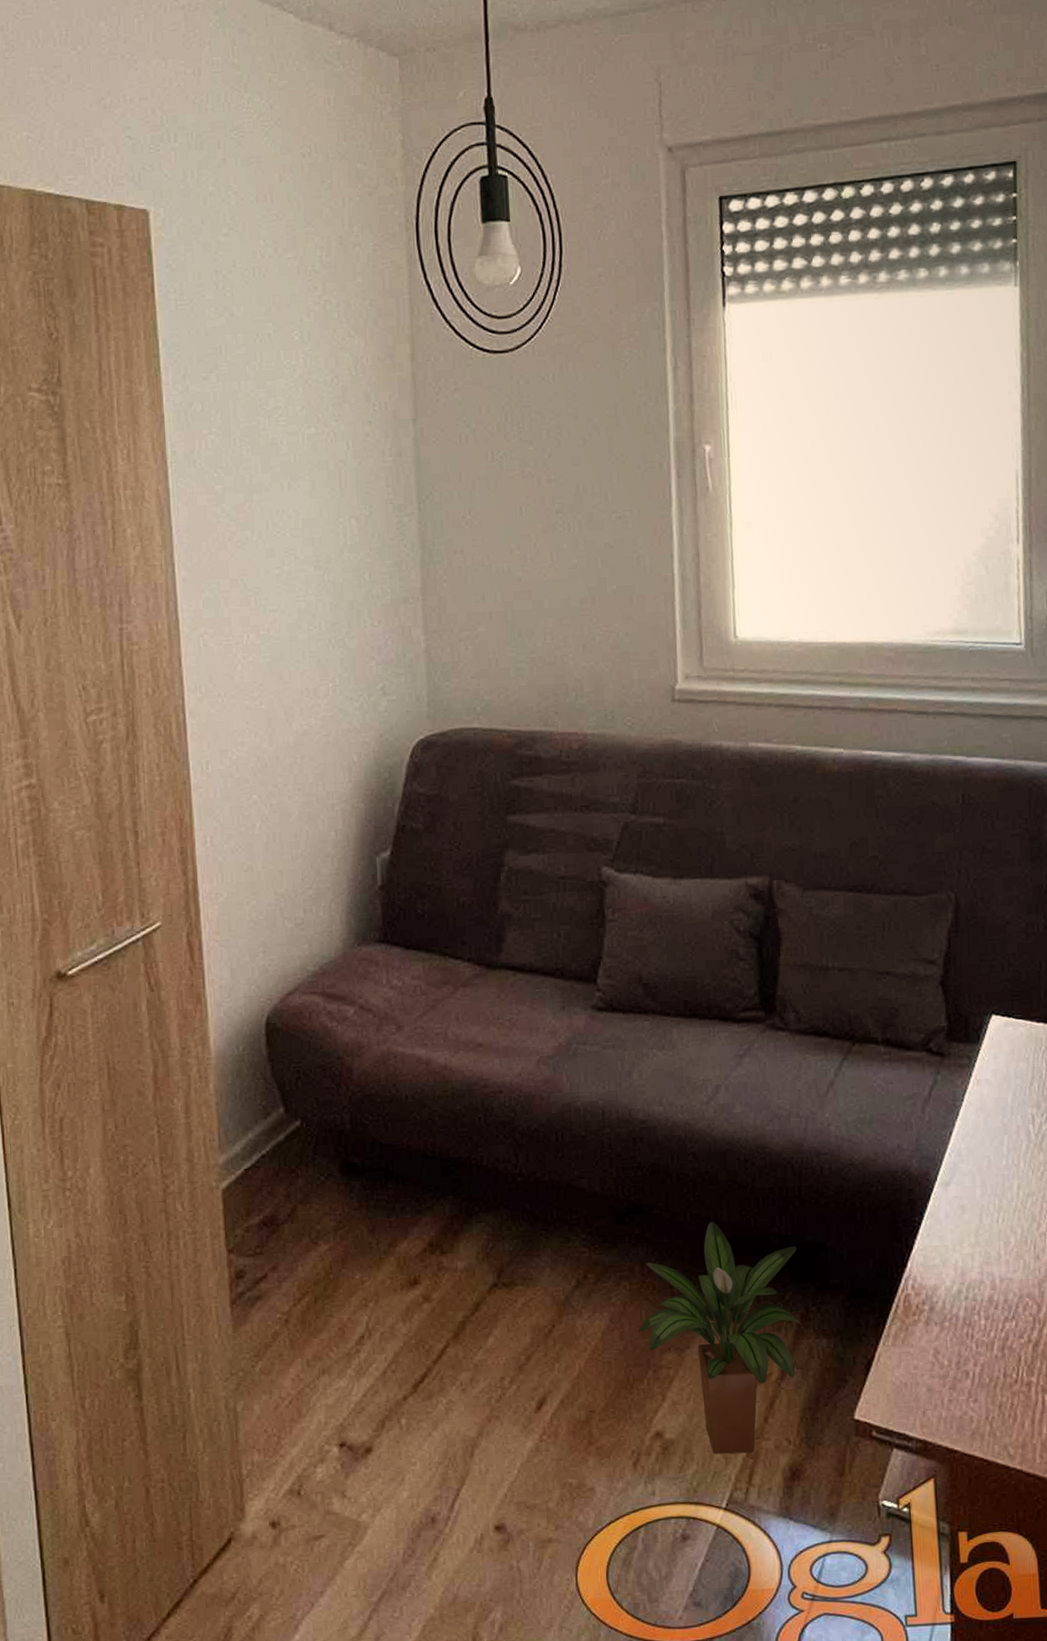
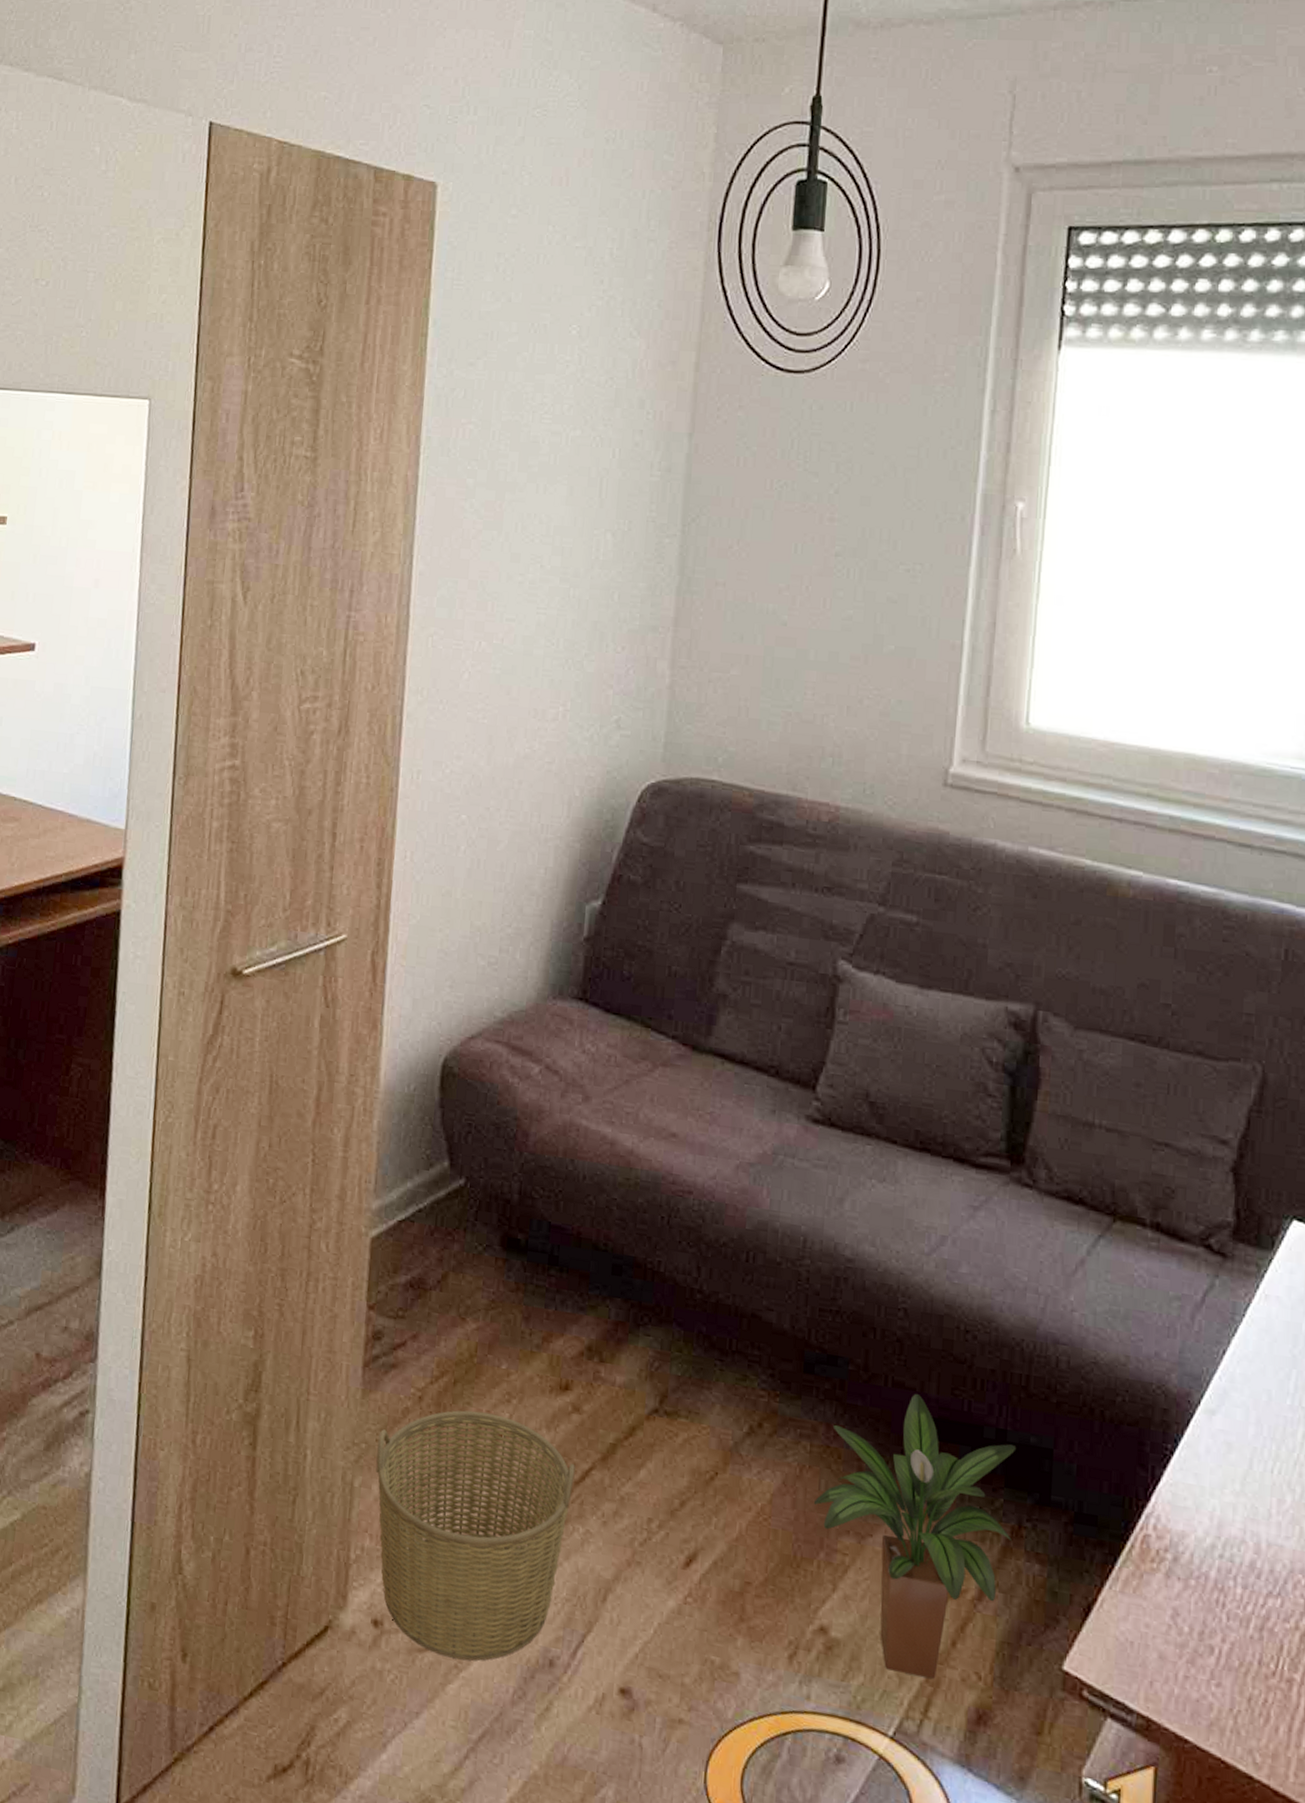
basket: none [253,1319,433,1538] -> present [375,1410,575,1661]

